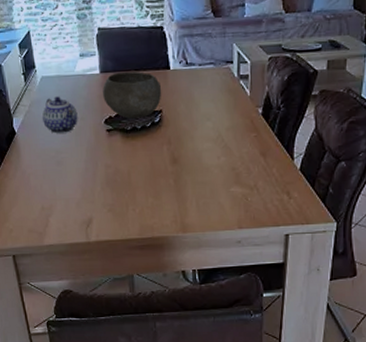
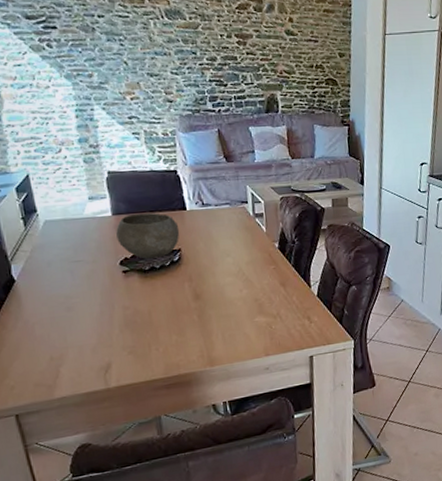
teapot: present [42,96,78,134] -> none [47,240,90,279]

